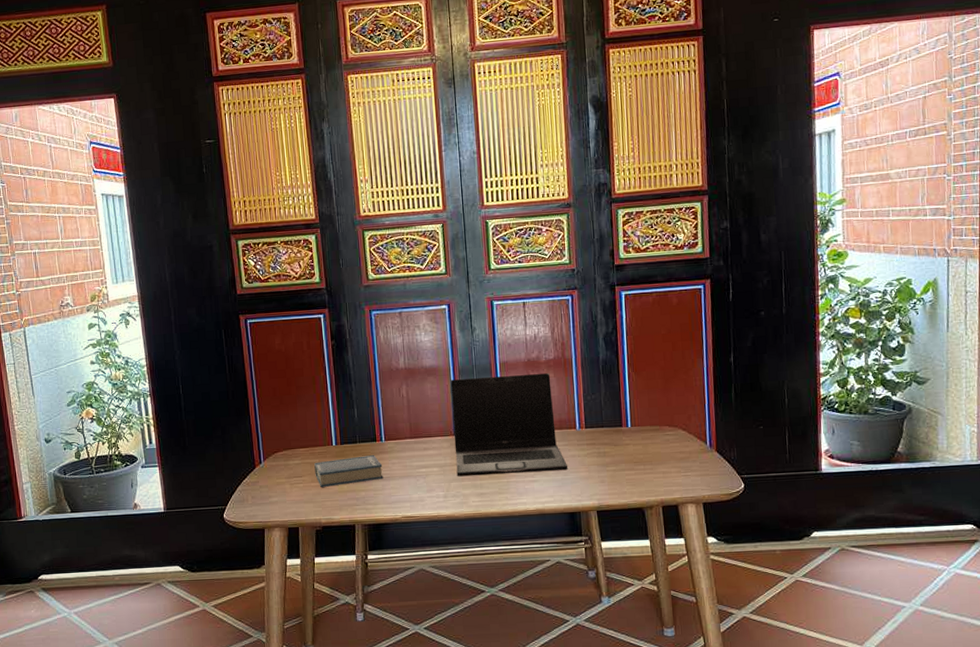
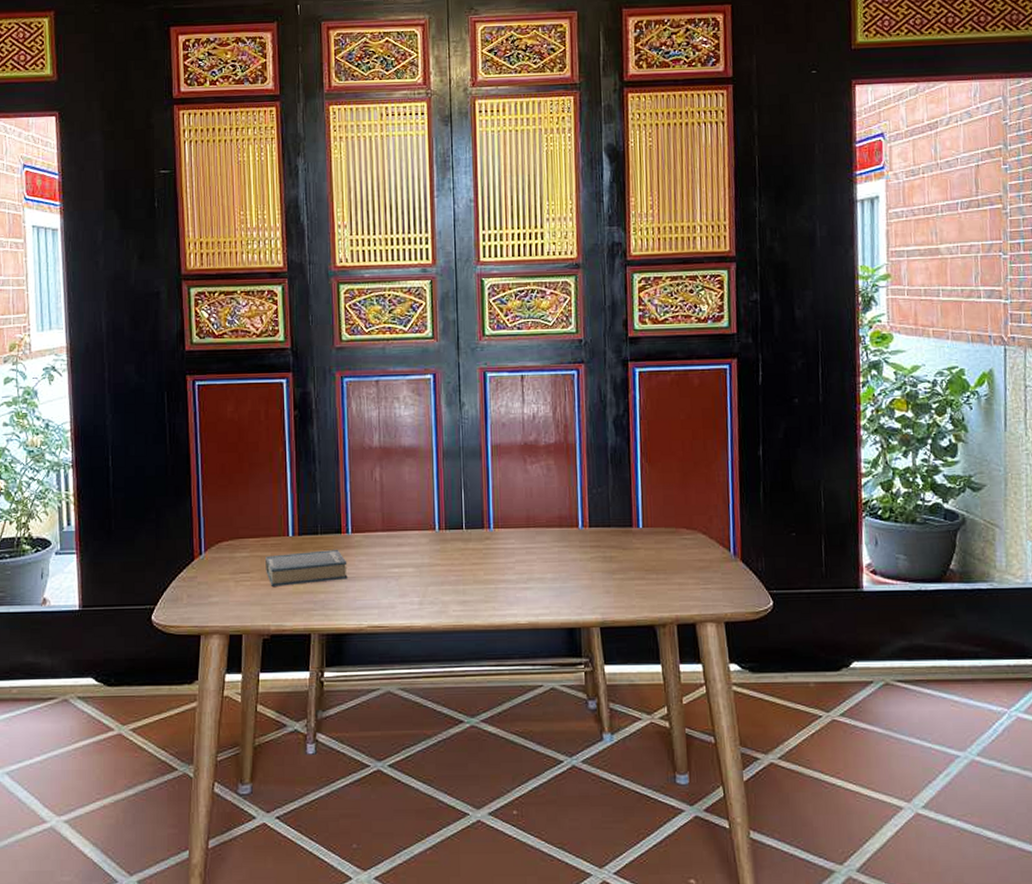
laptop: present [450,373,568,477] -> none [432,460,568,580]

